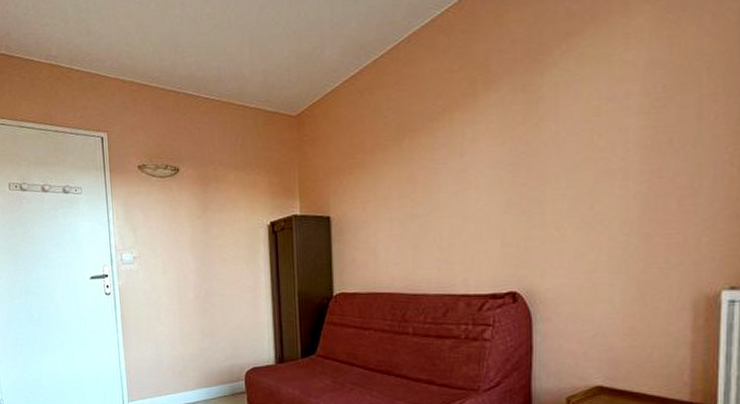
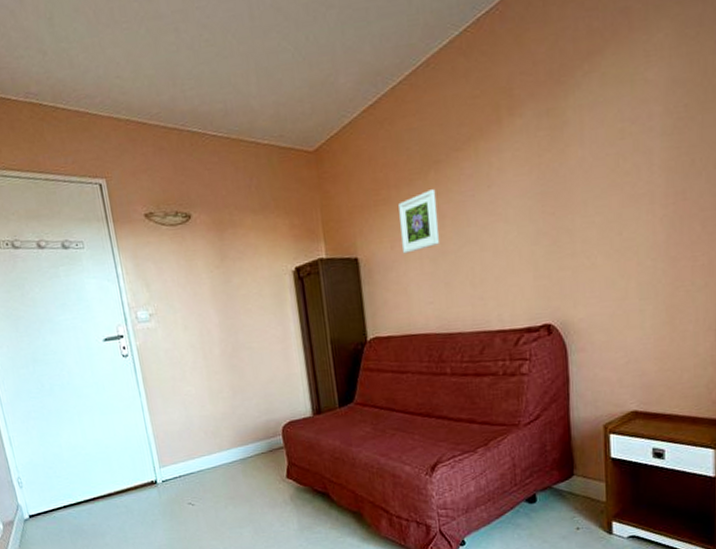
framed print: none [372,156,410,215] -> present [398,189,439,254]

